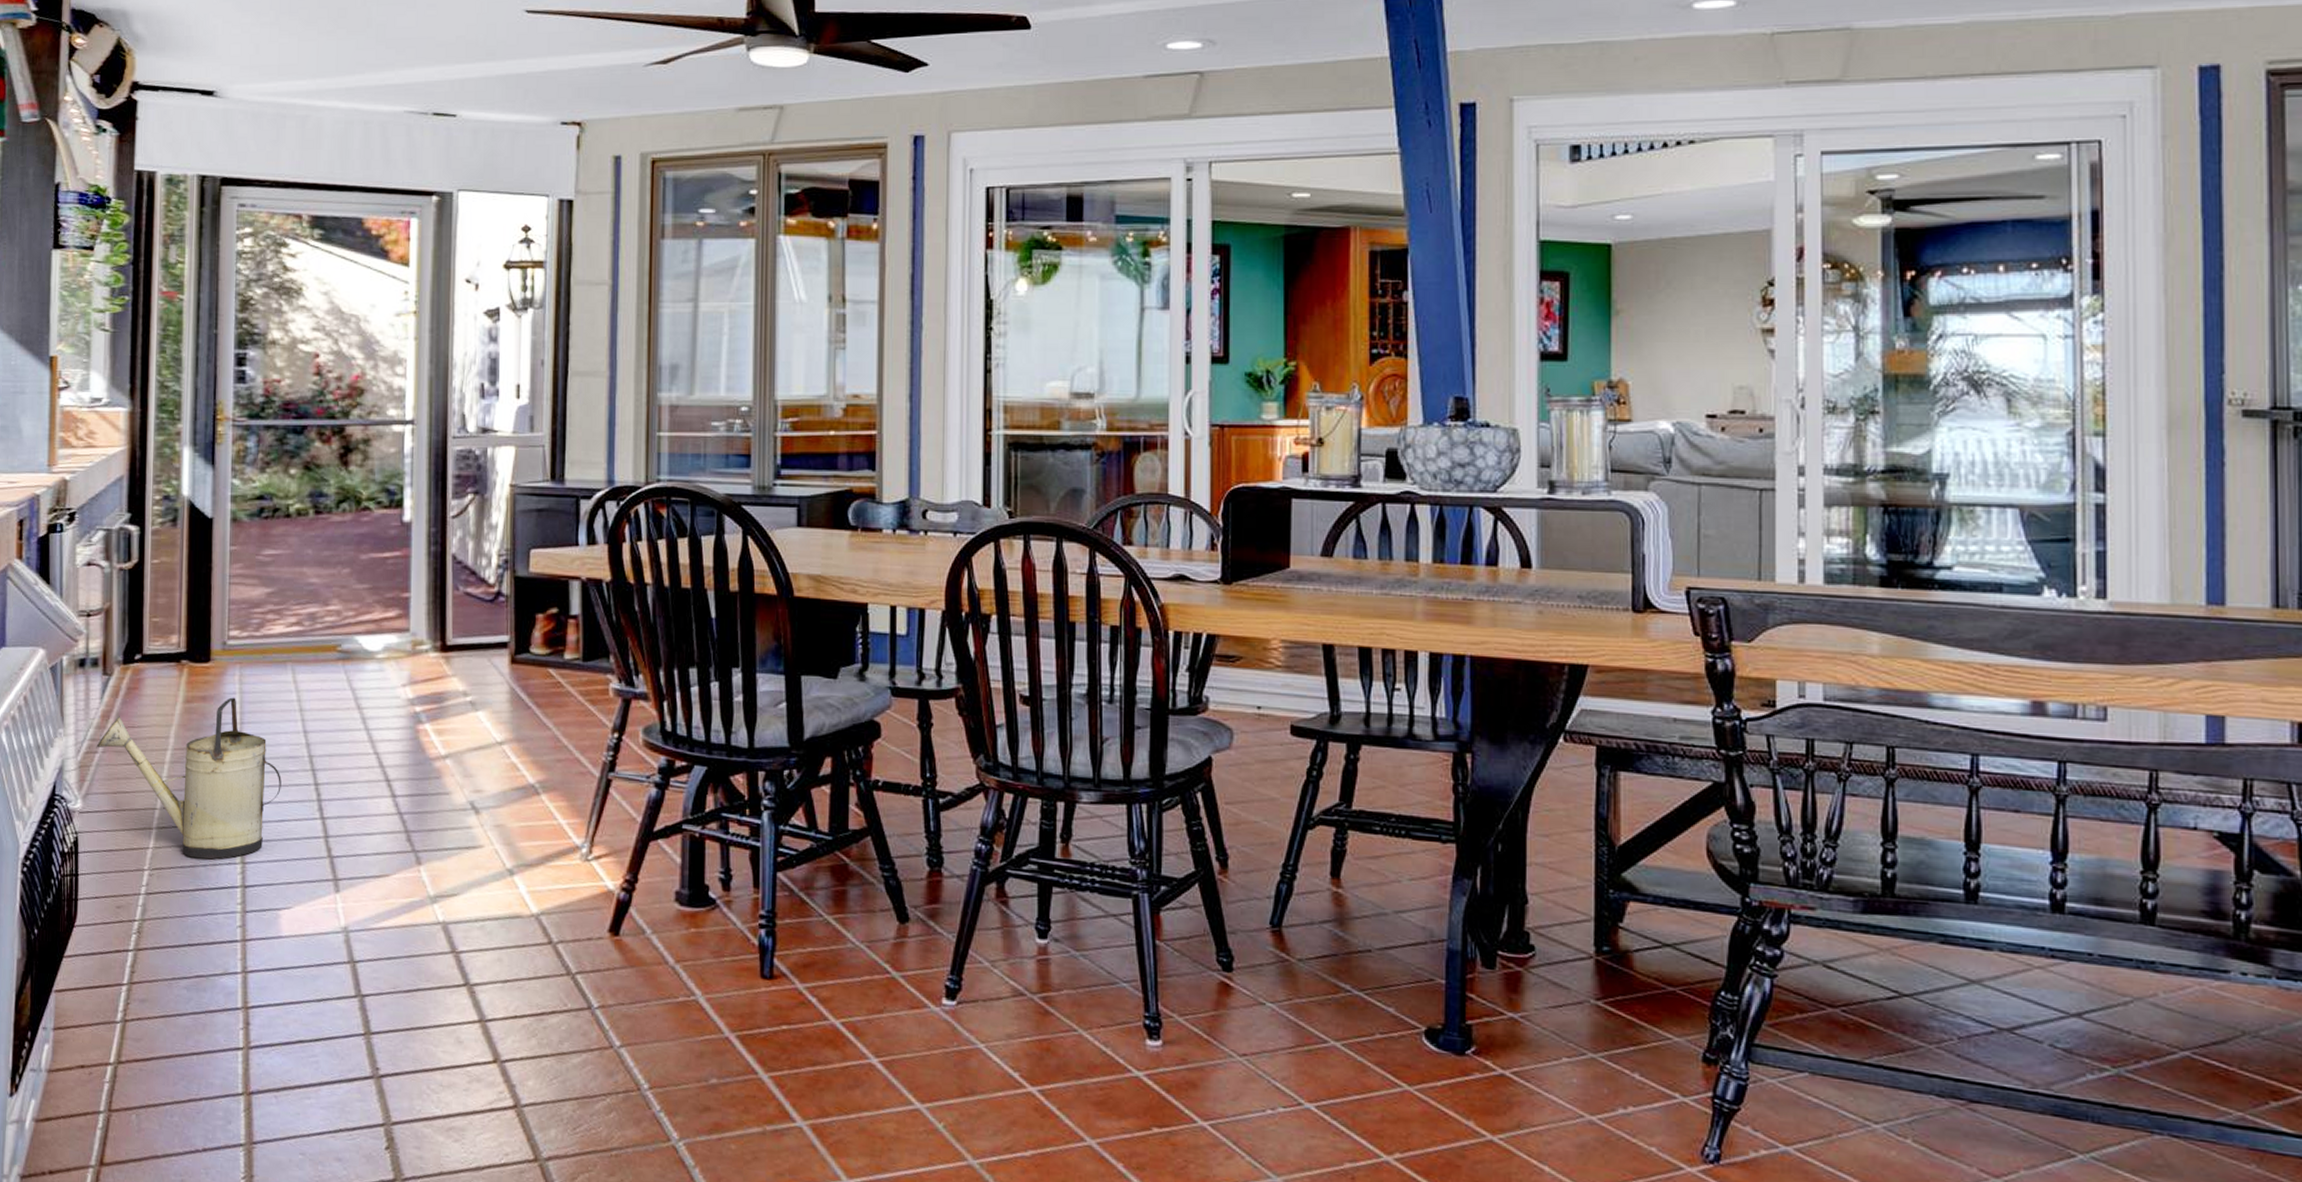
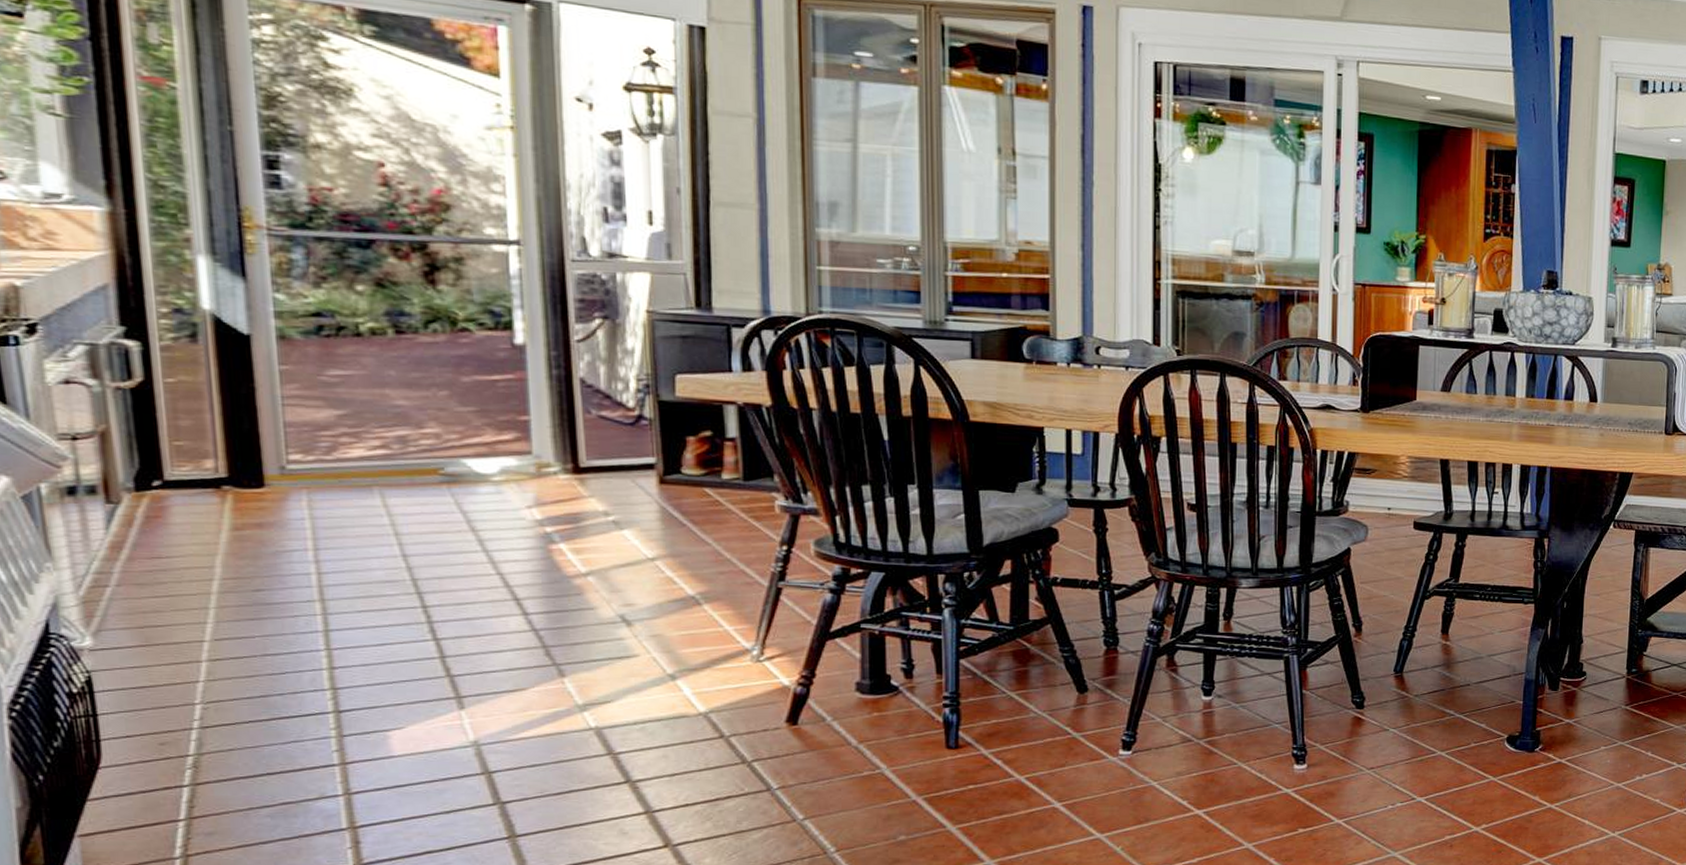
watering can: present [96,697,281,860] -> none [106,523,378,688]

